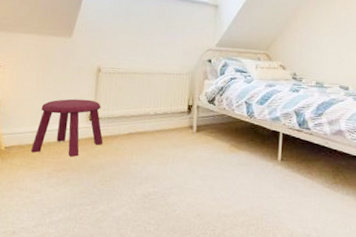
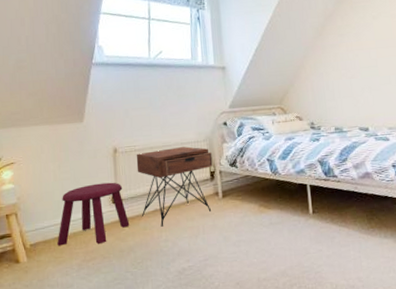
nightstand: none [116,76,192,150] -> present [136,146,213,227]

